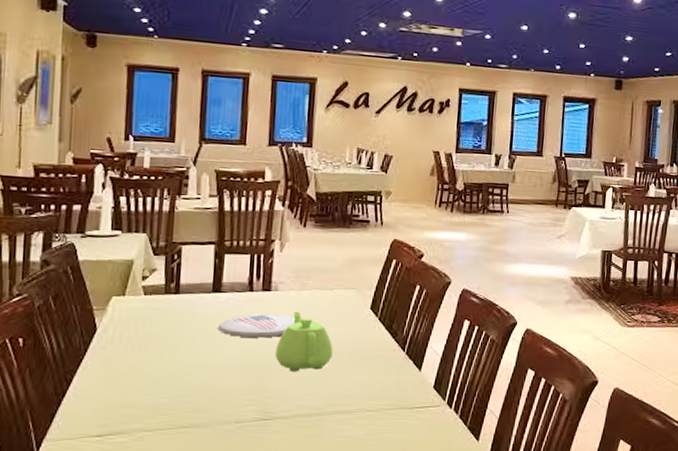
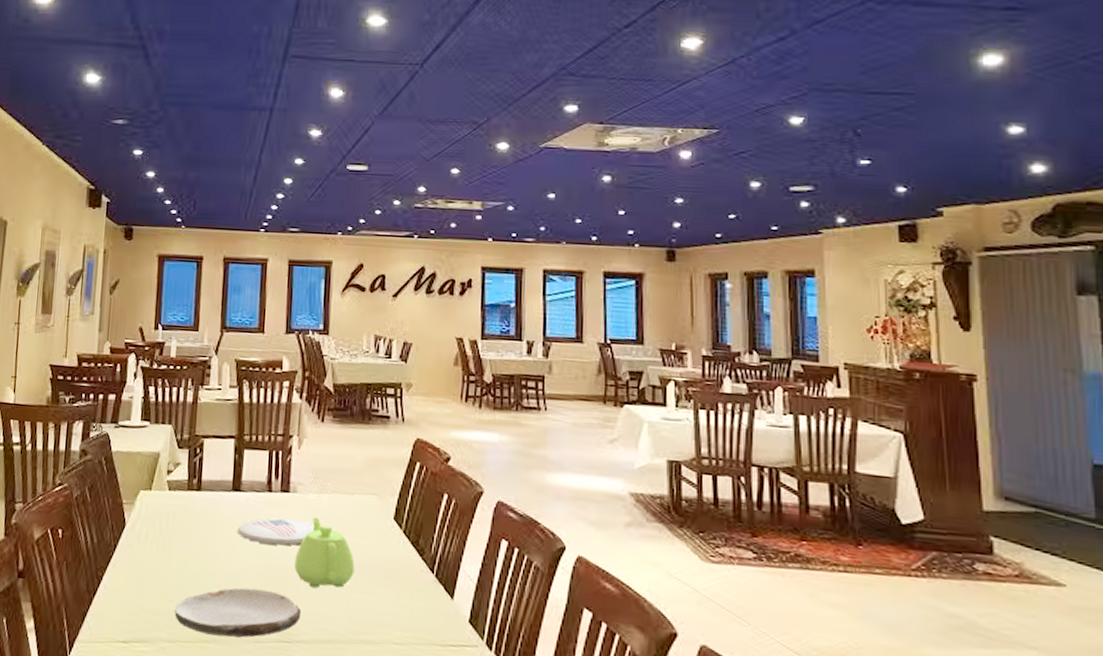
plate: none [151,377,282,421] -> present [173,587,302,638]

